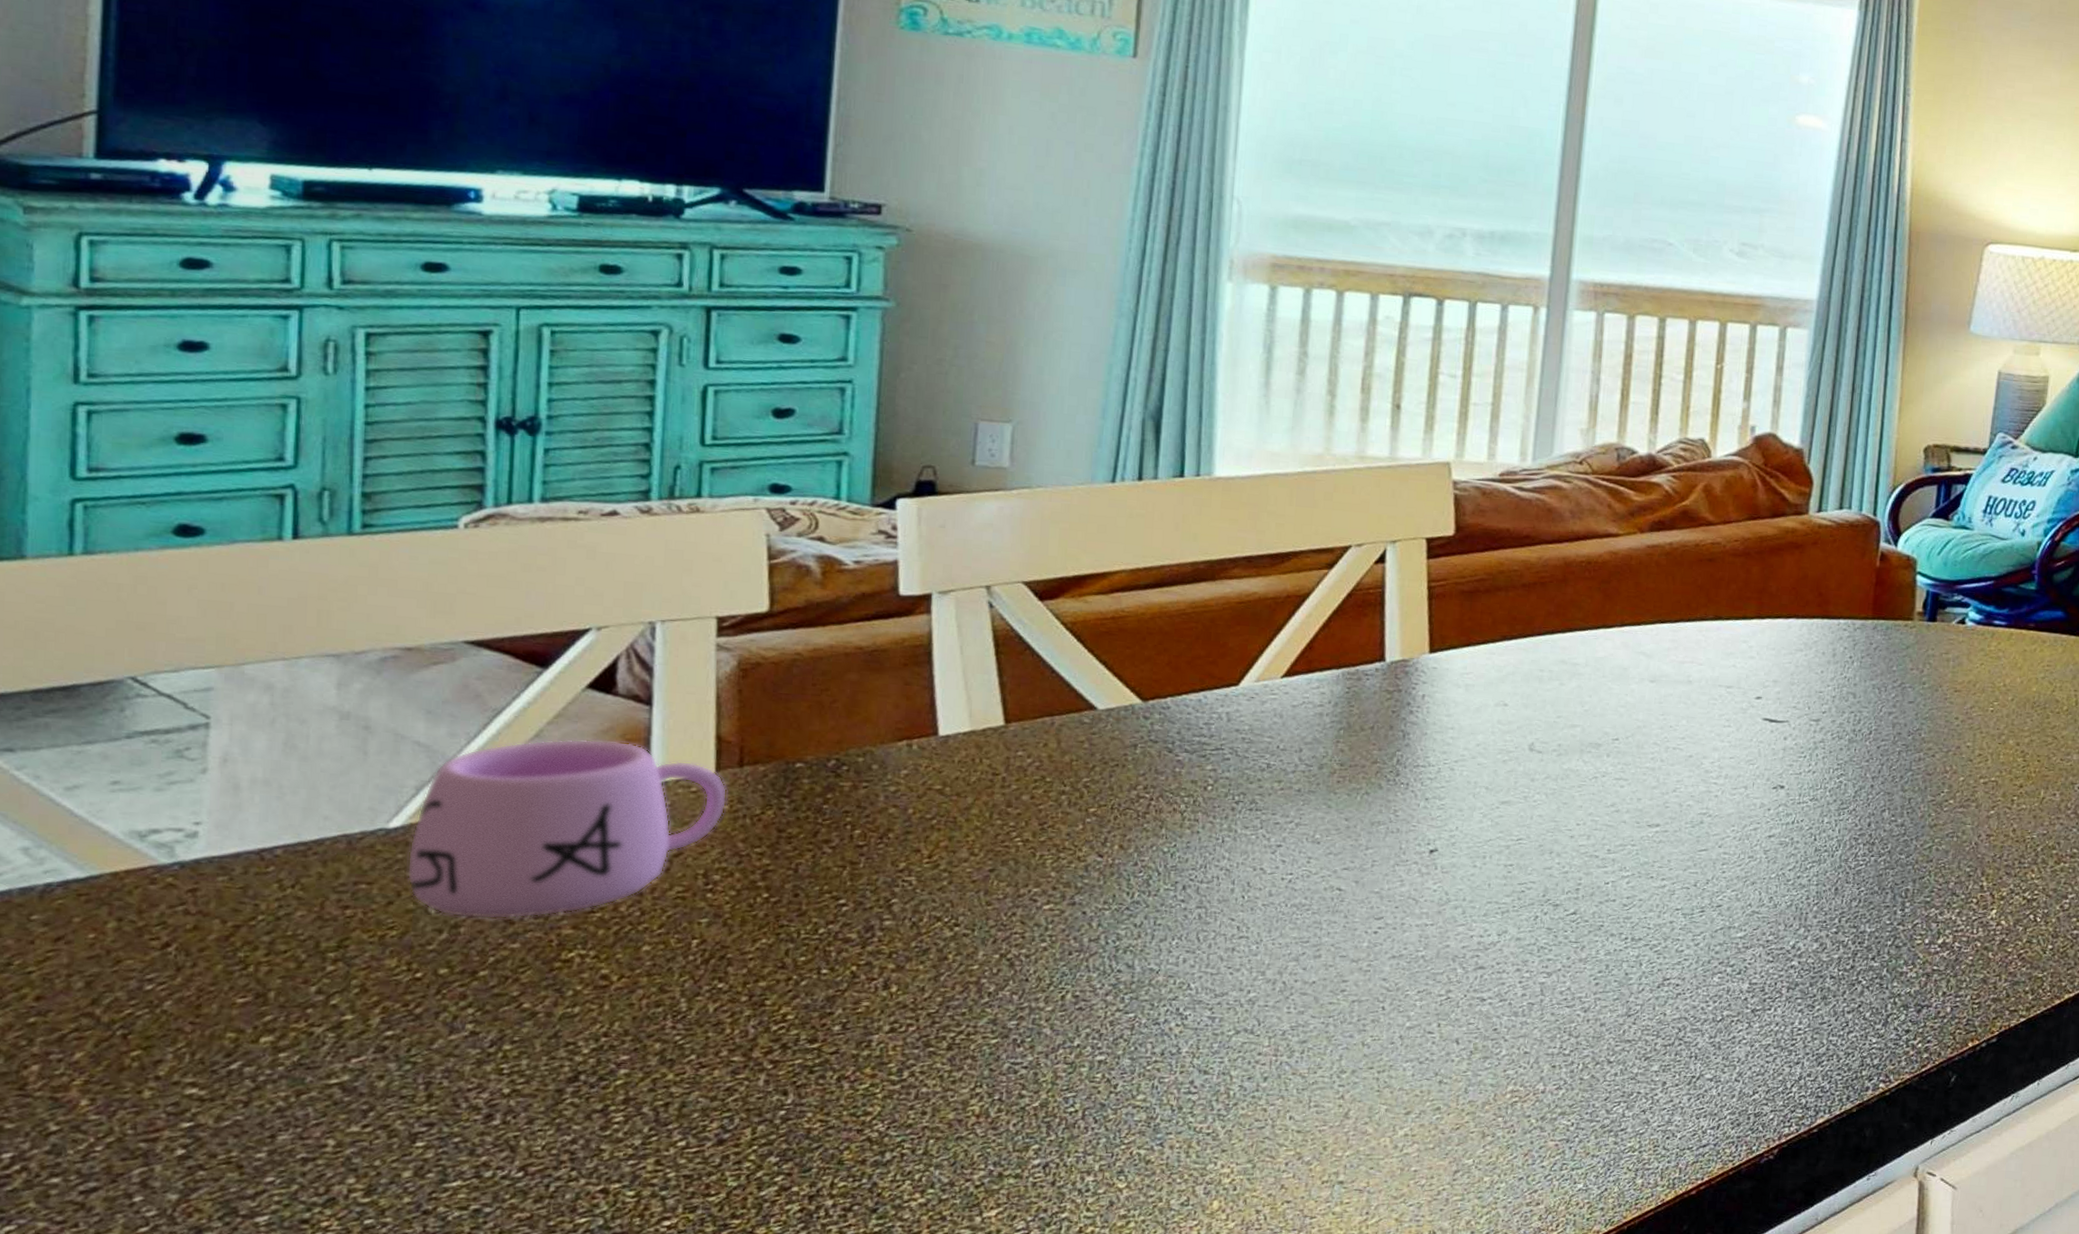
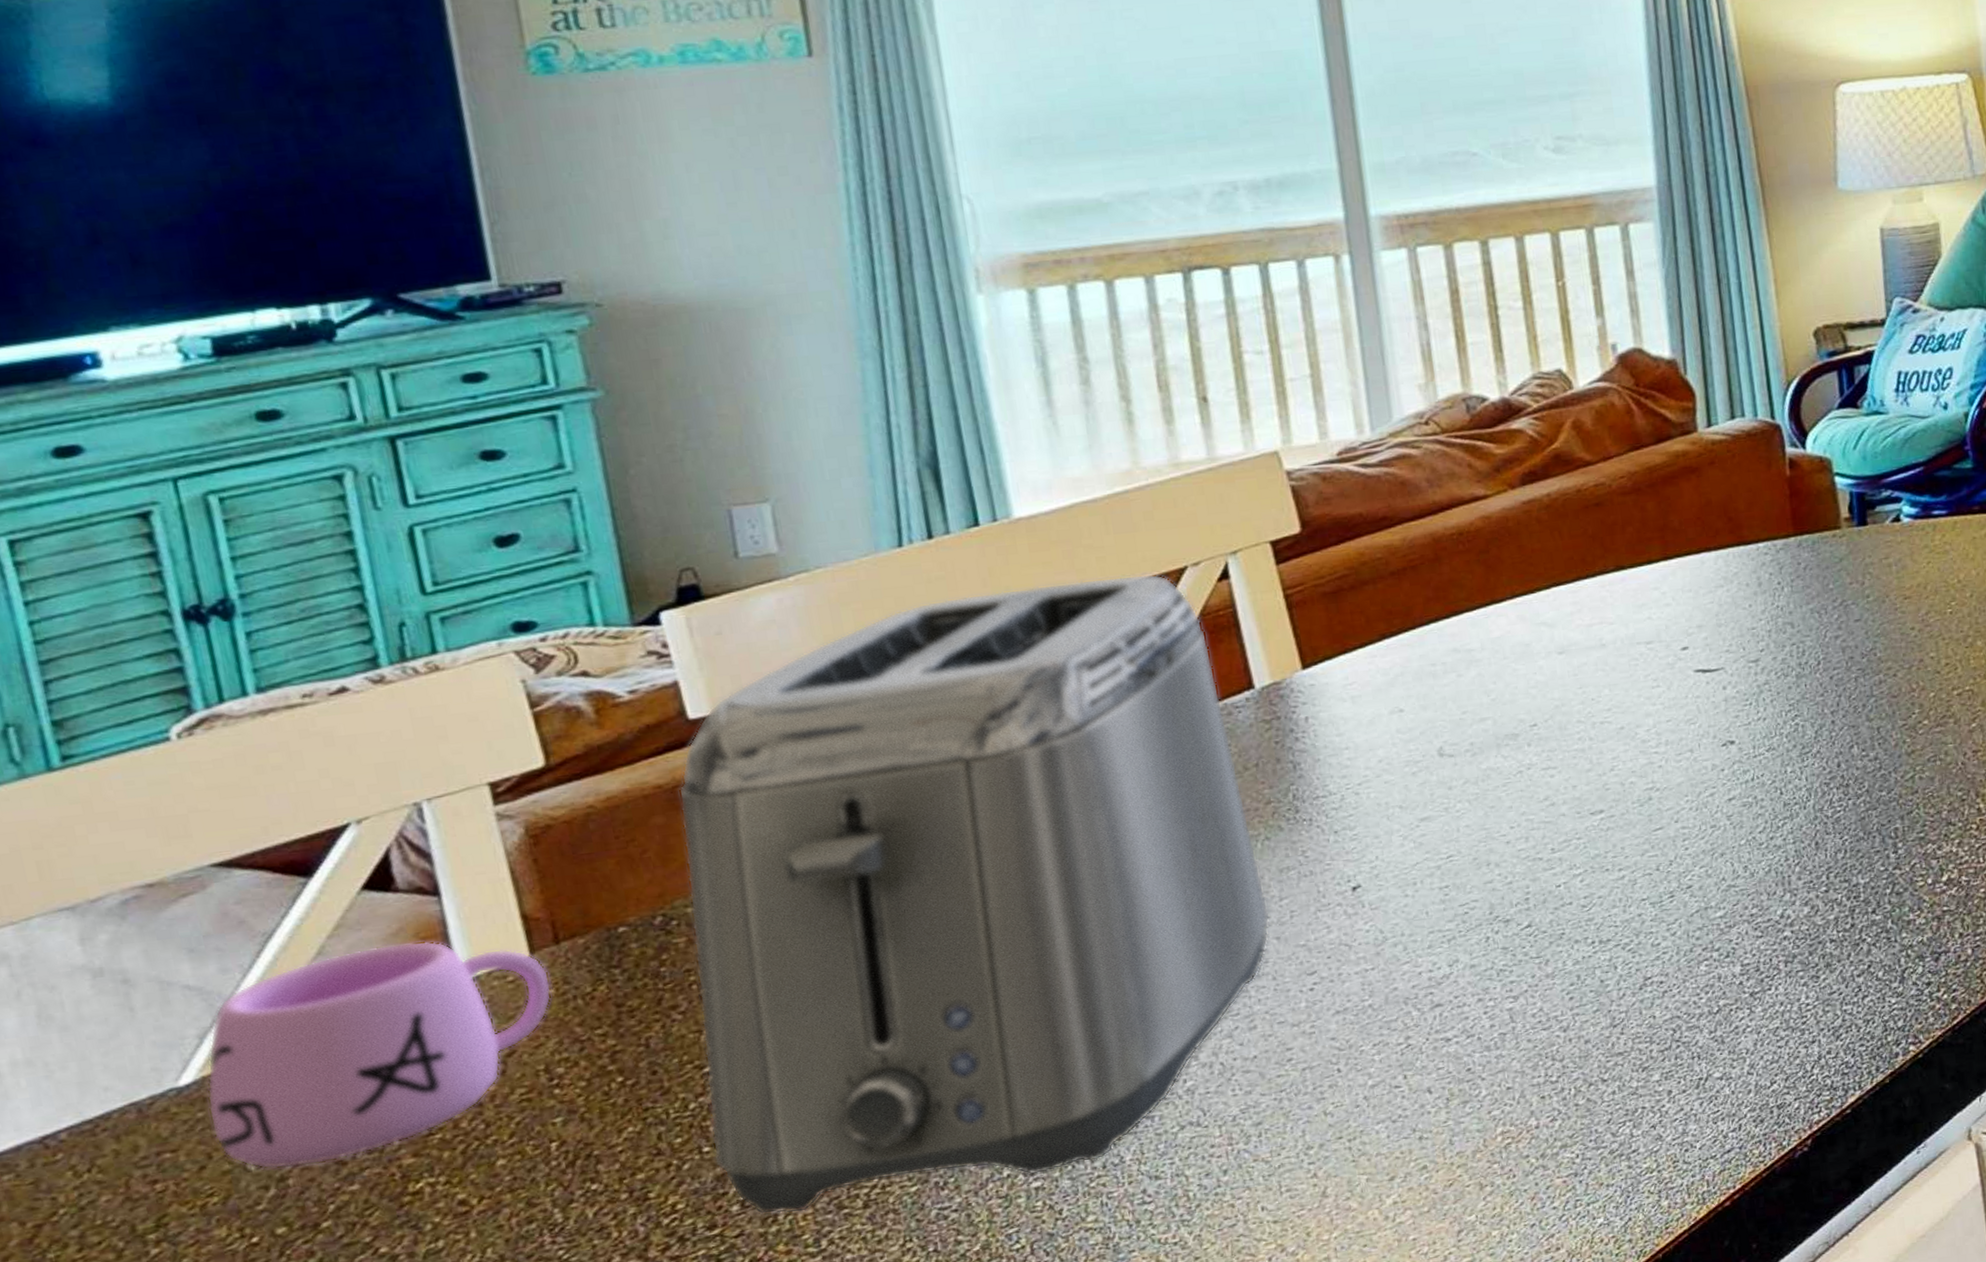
toaster: none [829,534,1355,1050] -> present [678,573,1270,1215]

